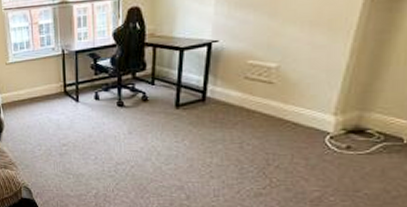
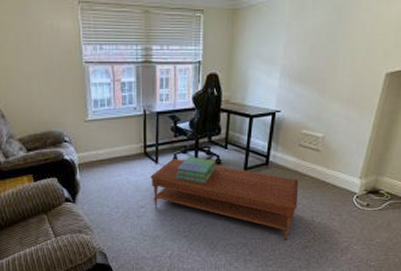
coffee table: none [71,97,247,186] -> present [150,159,298,240]
stack of books: none [98,94,142,123] -> present [176,156,215,184]

